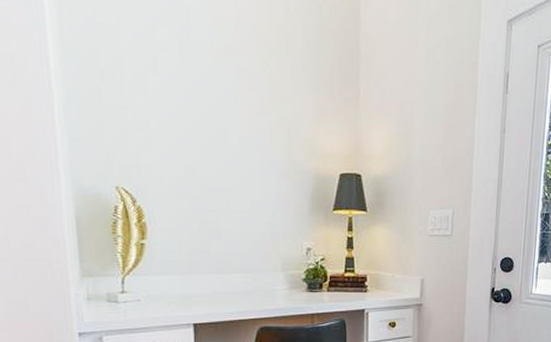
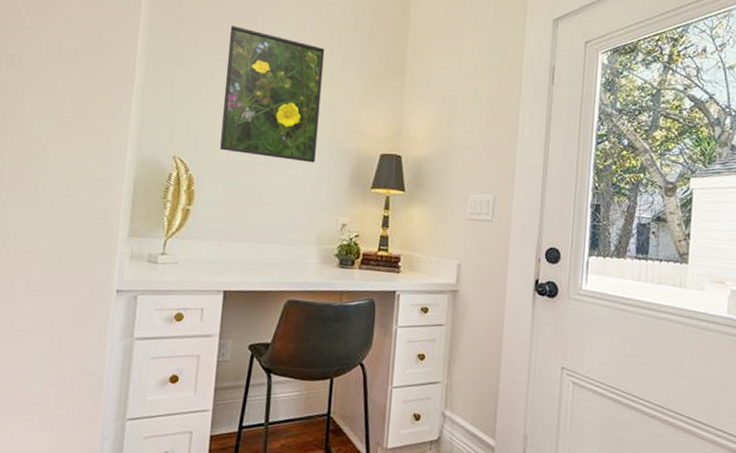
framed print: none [158,29,273,187] -> present [220,26,325,163]

